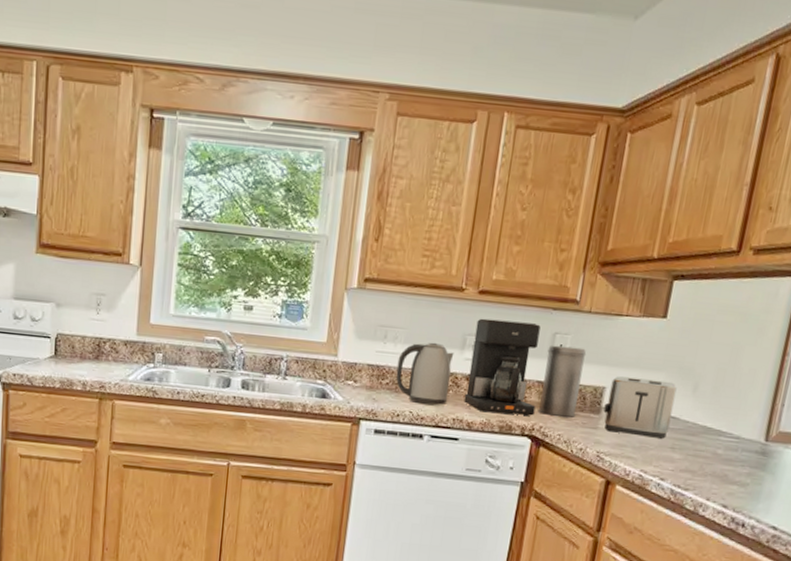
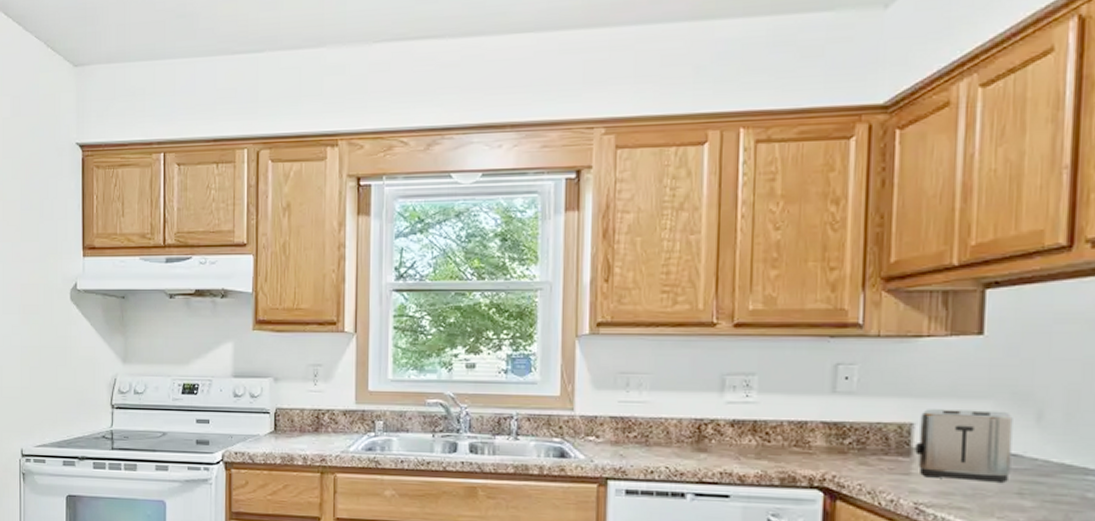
kettle: present [395,342,455,406] -> none [644,386,713,459]
coffee maker: present [464,318,541,416] -> none [731,354,824,464]
canister: present [538,345,587,418] -> none [827,378,882,463]

